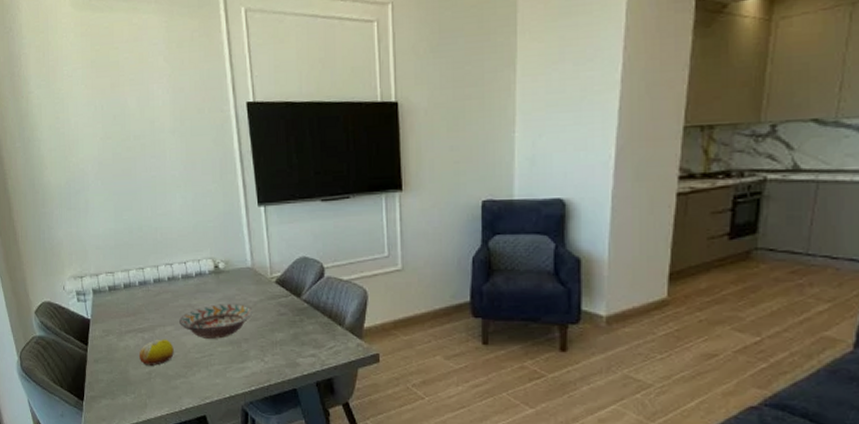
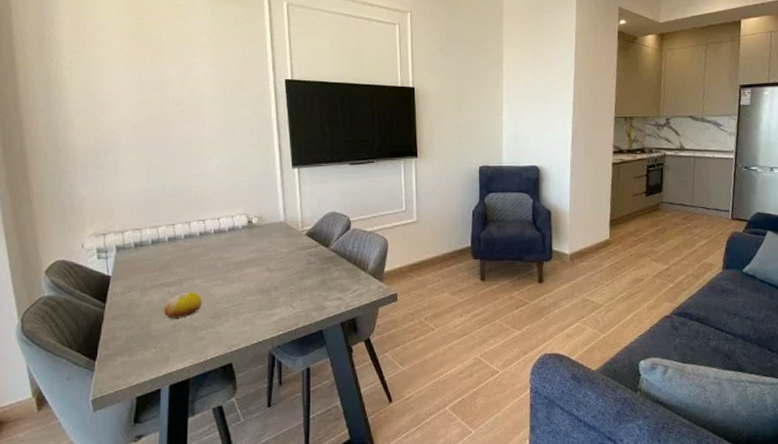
decorative bowl: present [179,304,253,339] -> none [209,255,284,289]

